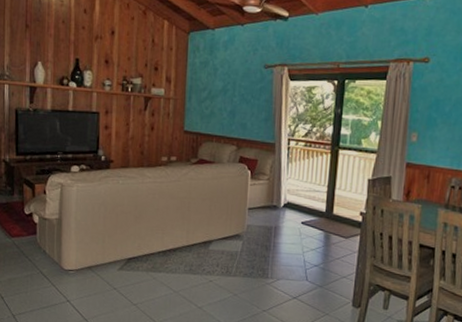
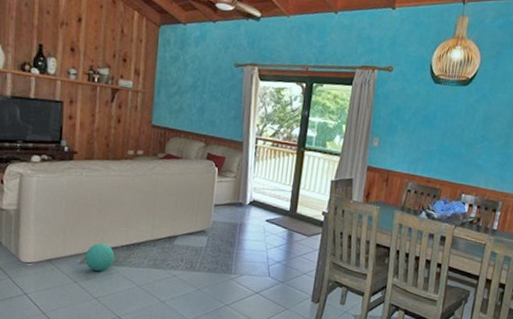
ball: none [124,249,152,278] -> present [85,243,115,271]

